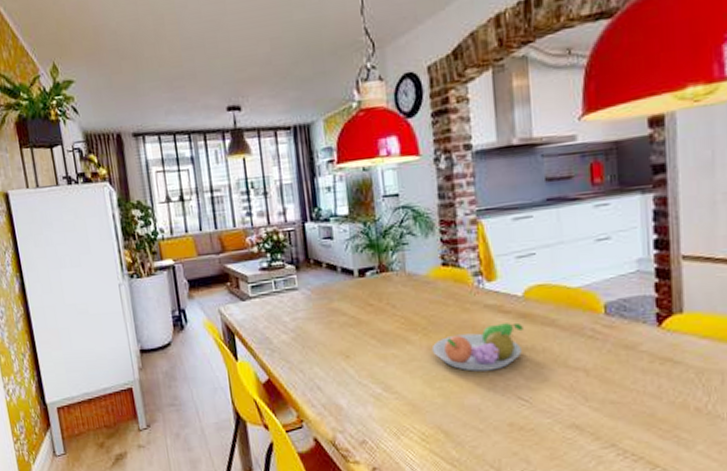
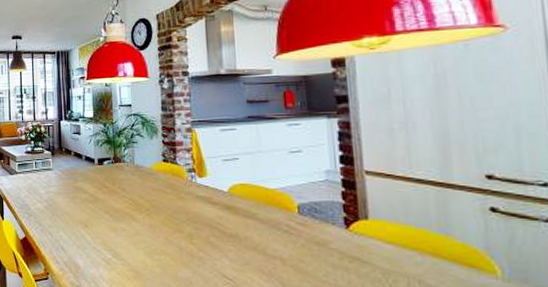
fruit bowl: present [431,322,523,372] -> none [152,212,228,251]

